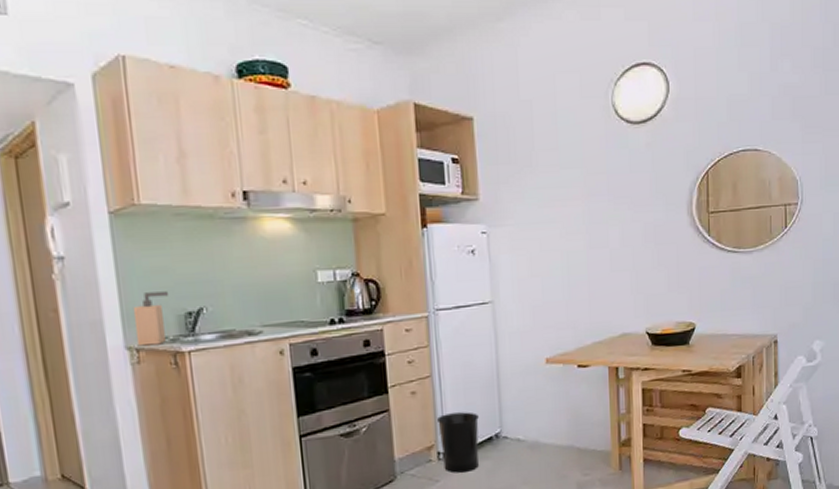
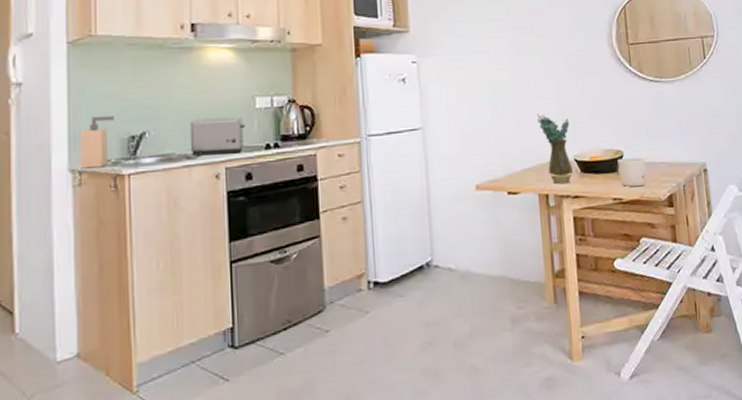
toaster: none [248,291,307,332] -> present [189,117,245,156]
waste bin: present [437,412,479,473] -> none [368,239,410,304]
vase: none [609,286,644,357] -> present [536,114,573,185]
mug: none [689,330,717,359] -> present [617,157,647,187]

